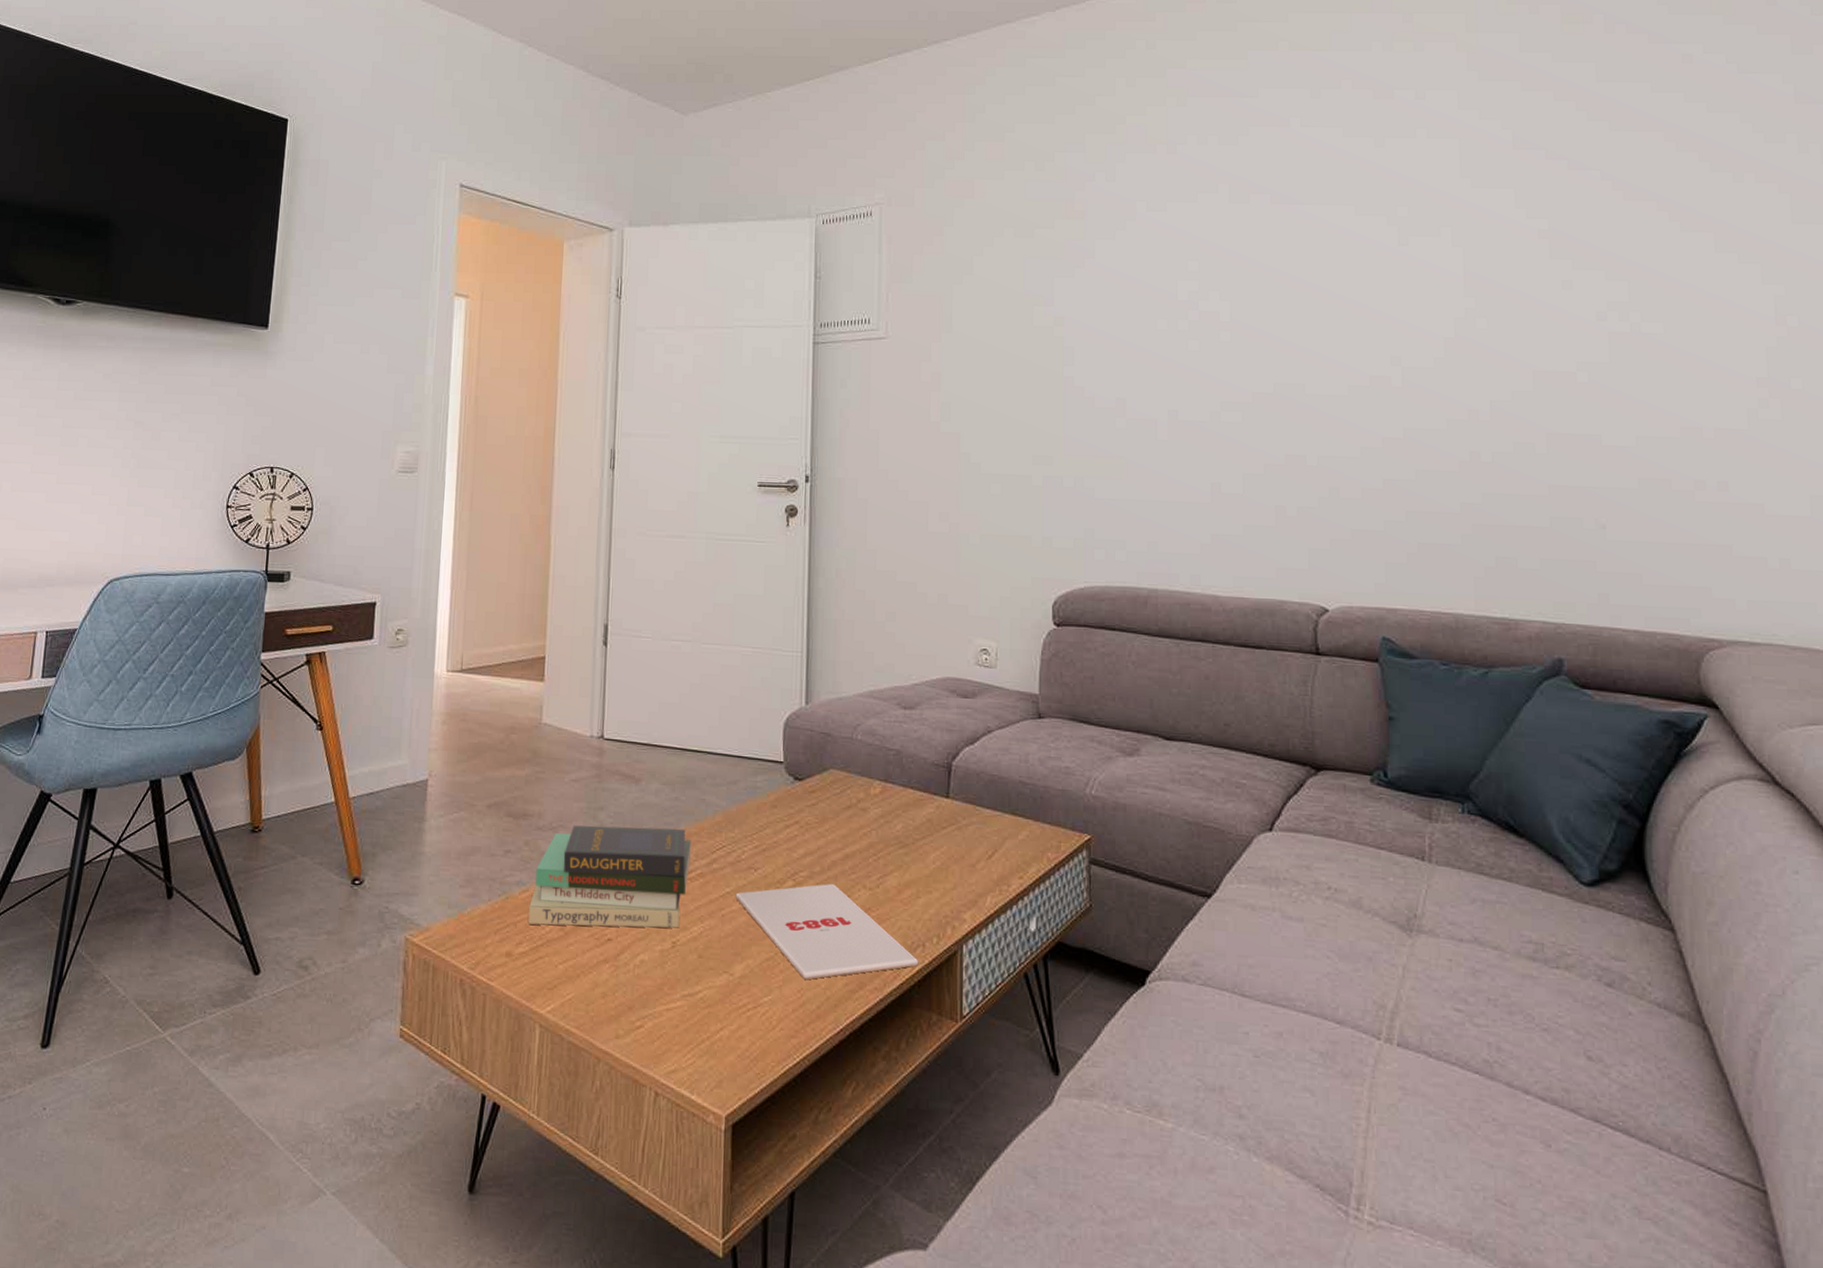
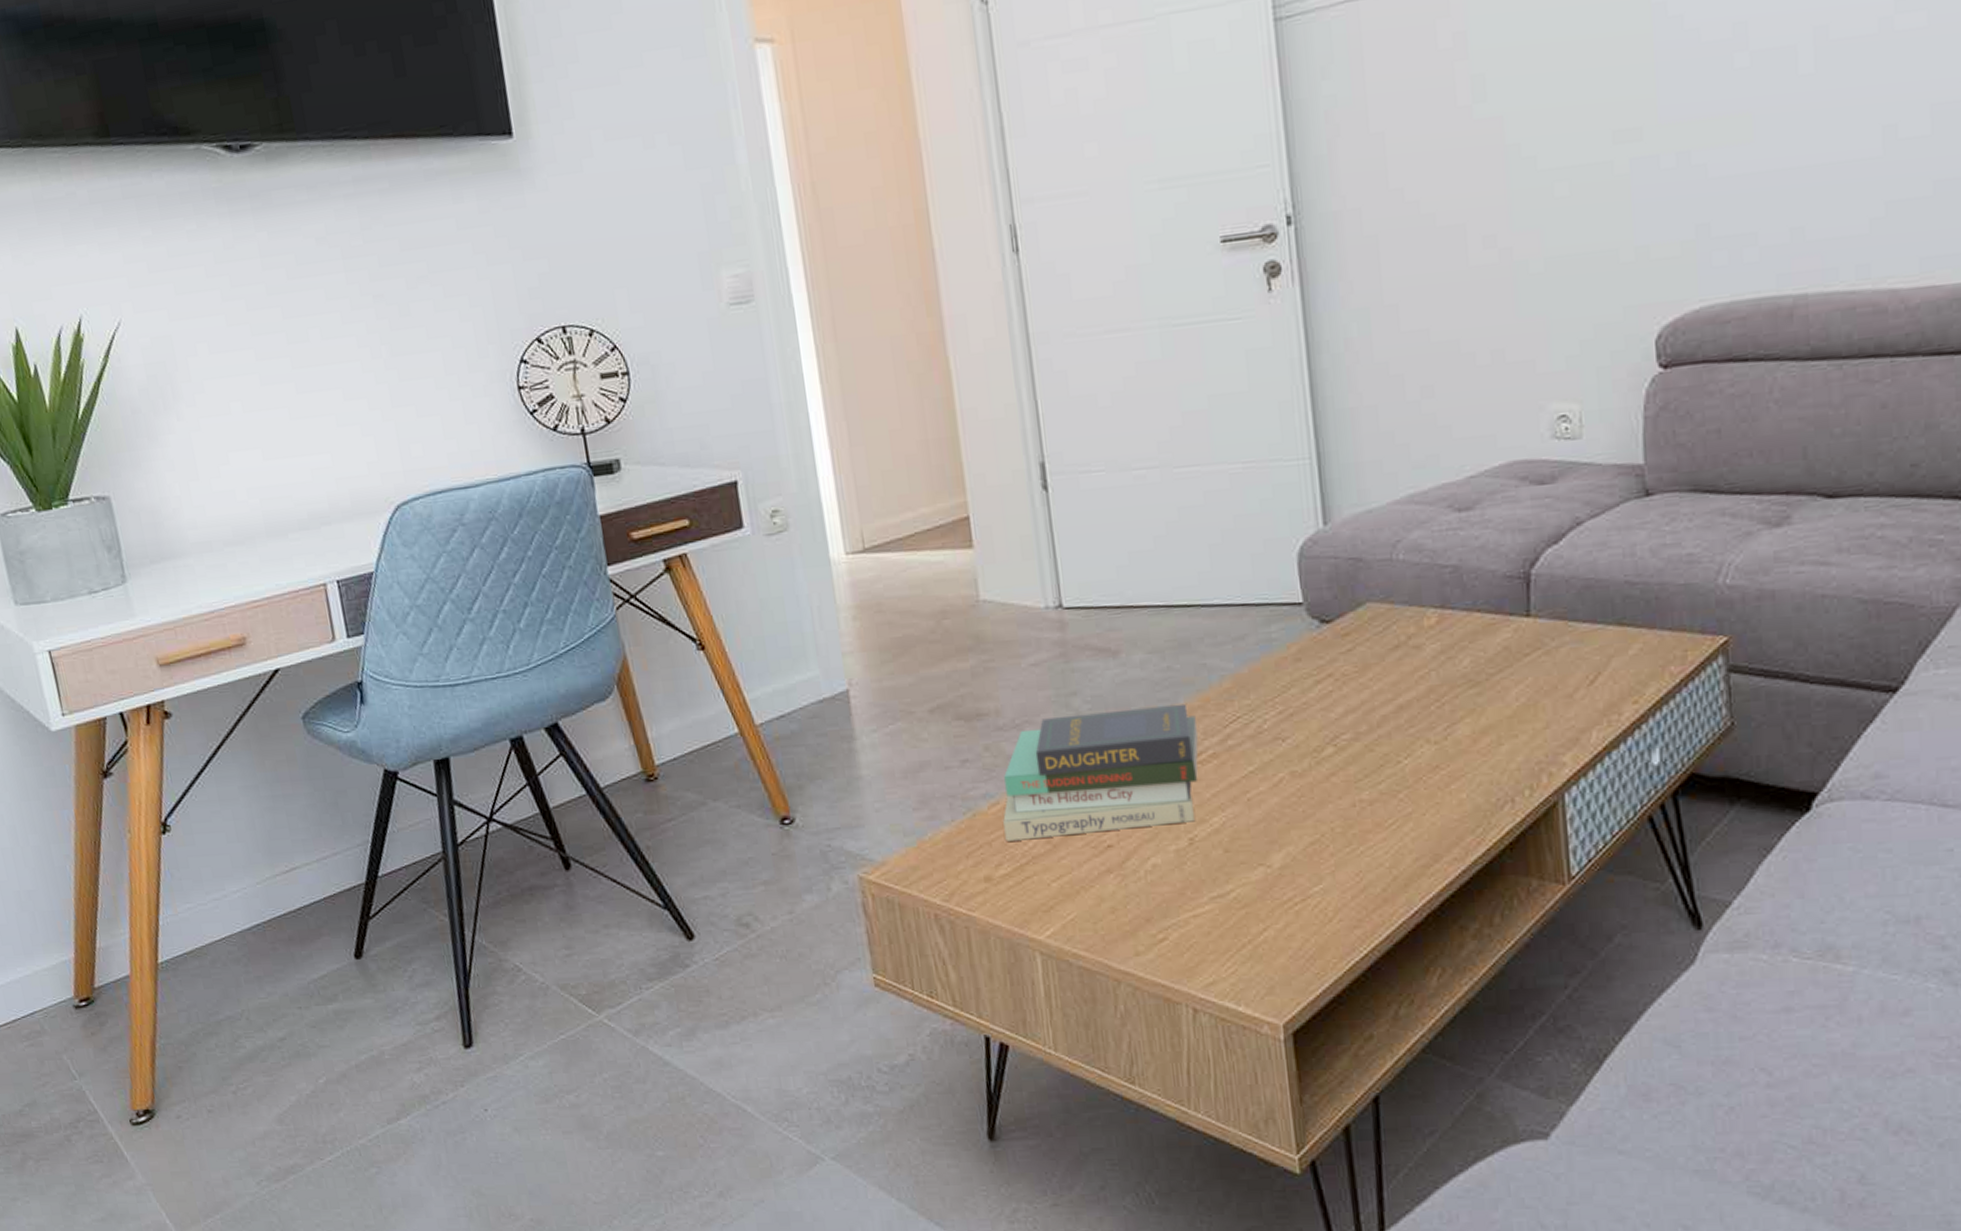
magazine: present [735,883,919,980] -> none [1261,742,1509,861]

